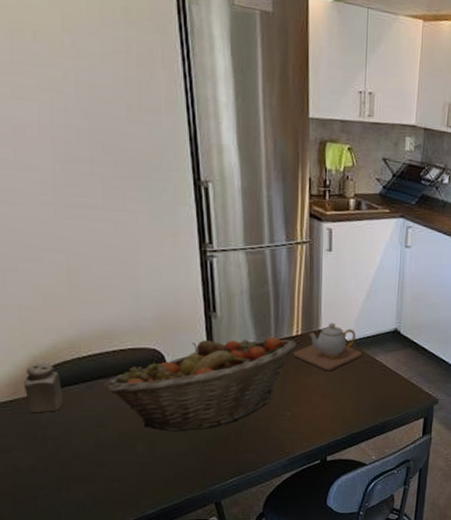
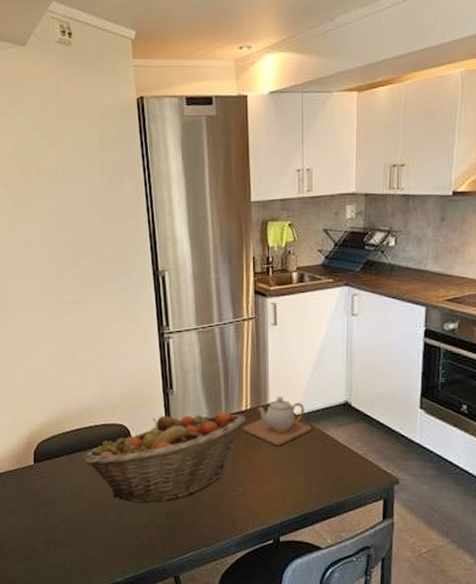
salt shaker: present [24,364,63,414] -> none [25,438,52,481]

